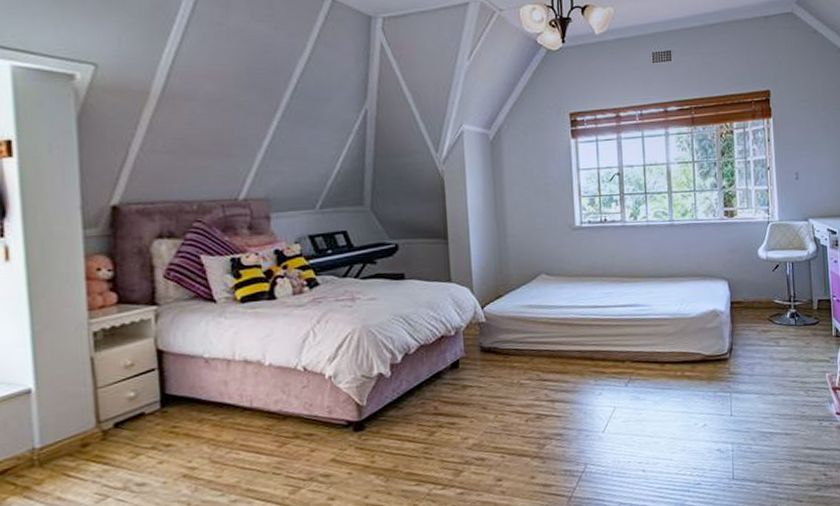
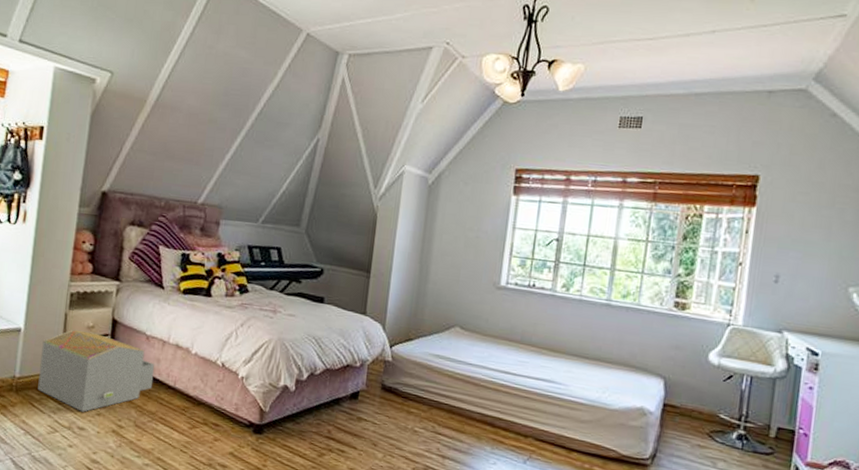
architectural model: none [66,371,224,466] -> present [37,329,155,412]

